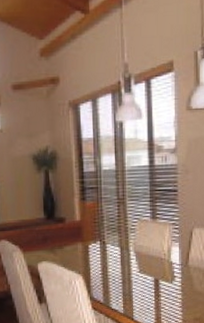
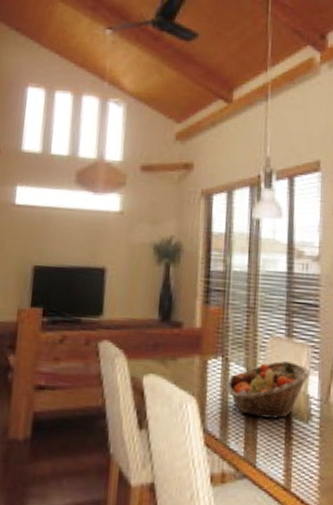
fruit basket: none [105,238,172,284] -> present [226,361,310,420]

